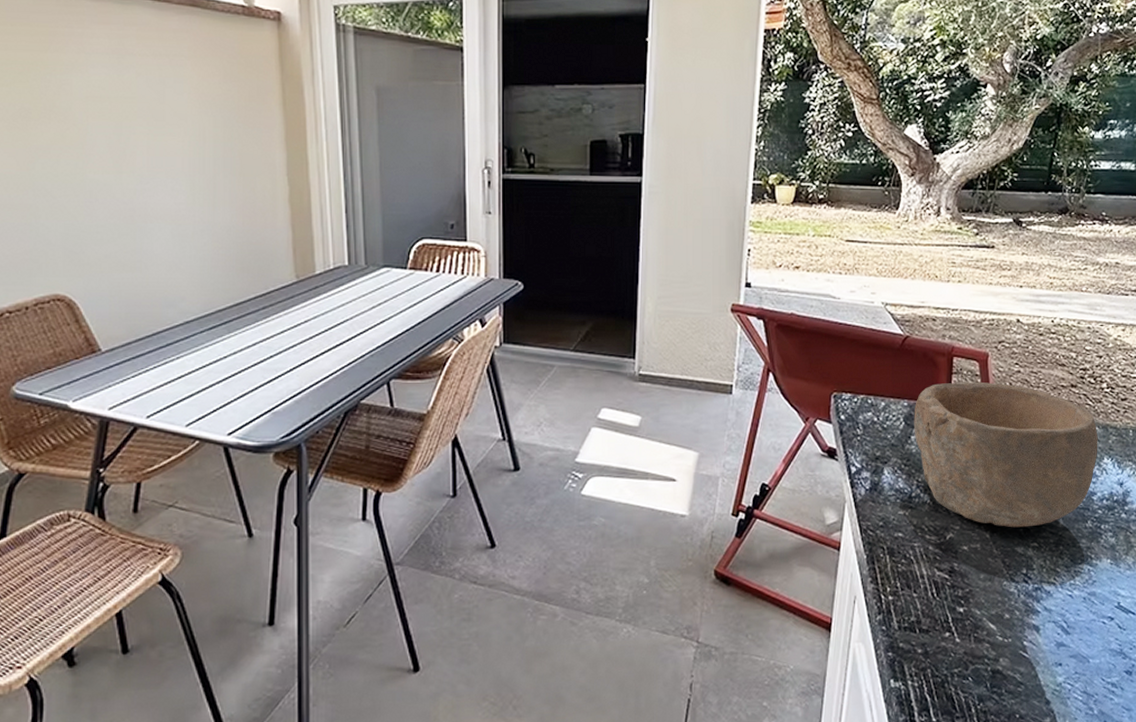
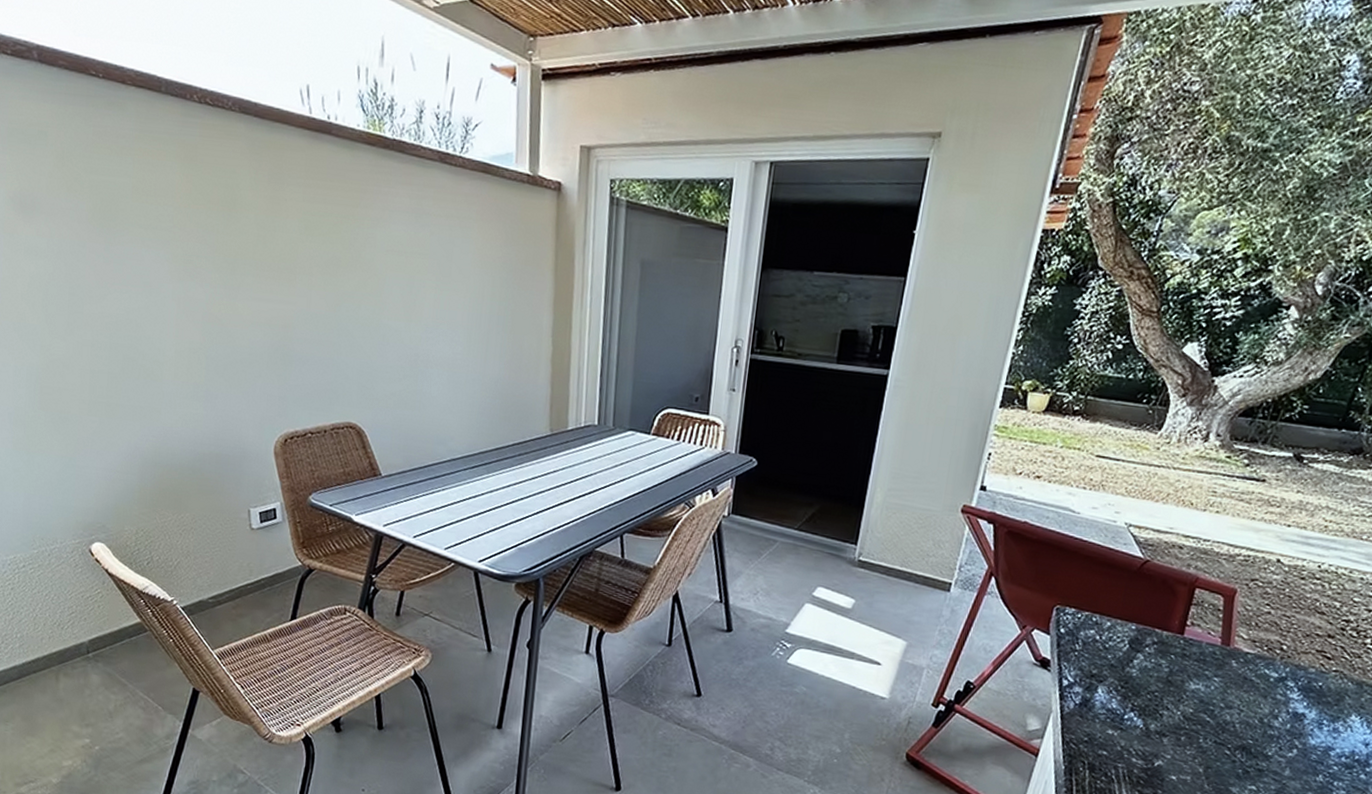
bowl: present [914,382,1098,528] -> none [1137,612,1350,770]

